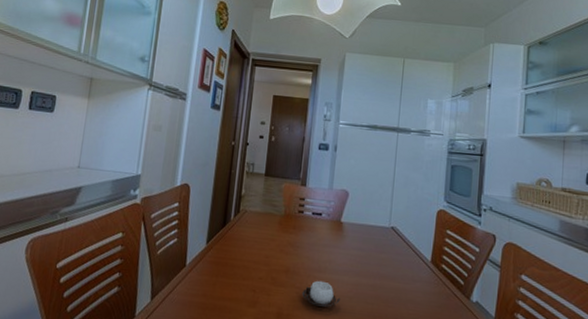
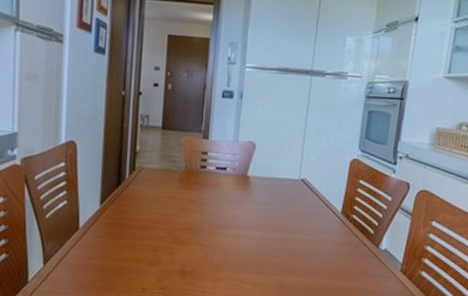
cup: present [302,280,340,307] -> none [206,236,246,262]

